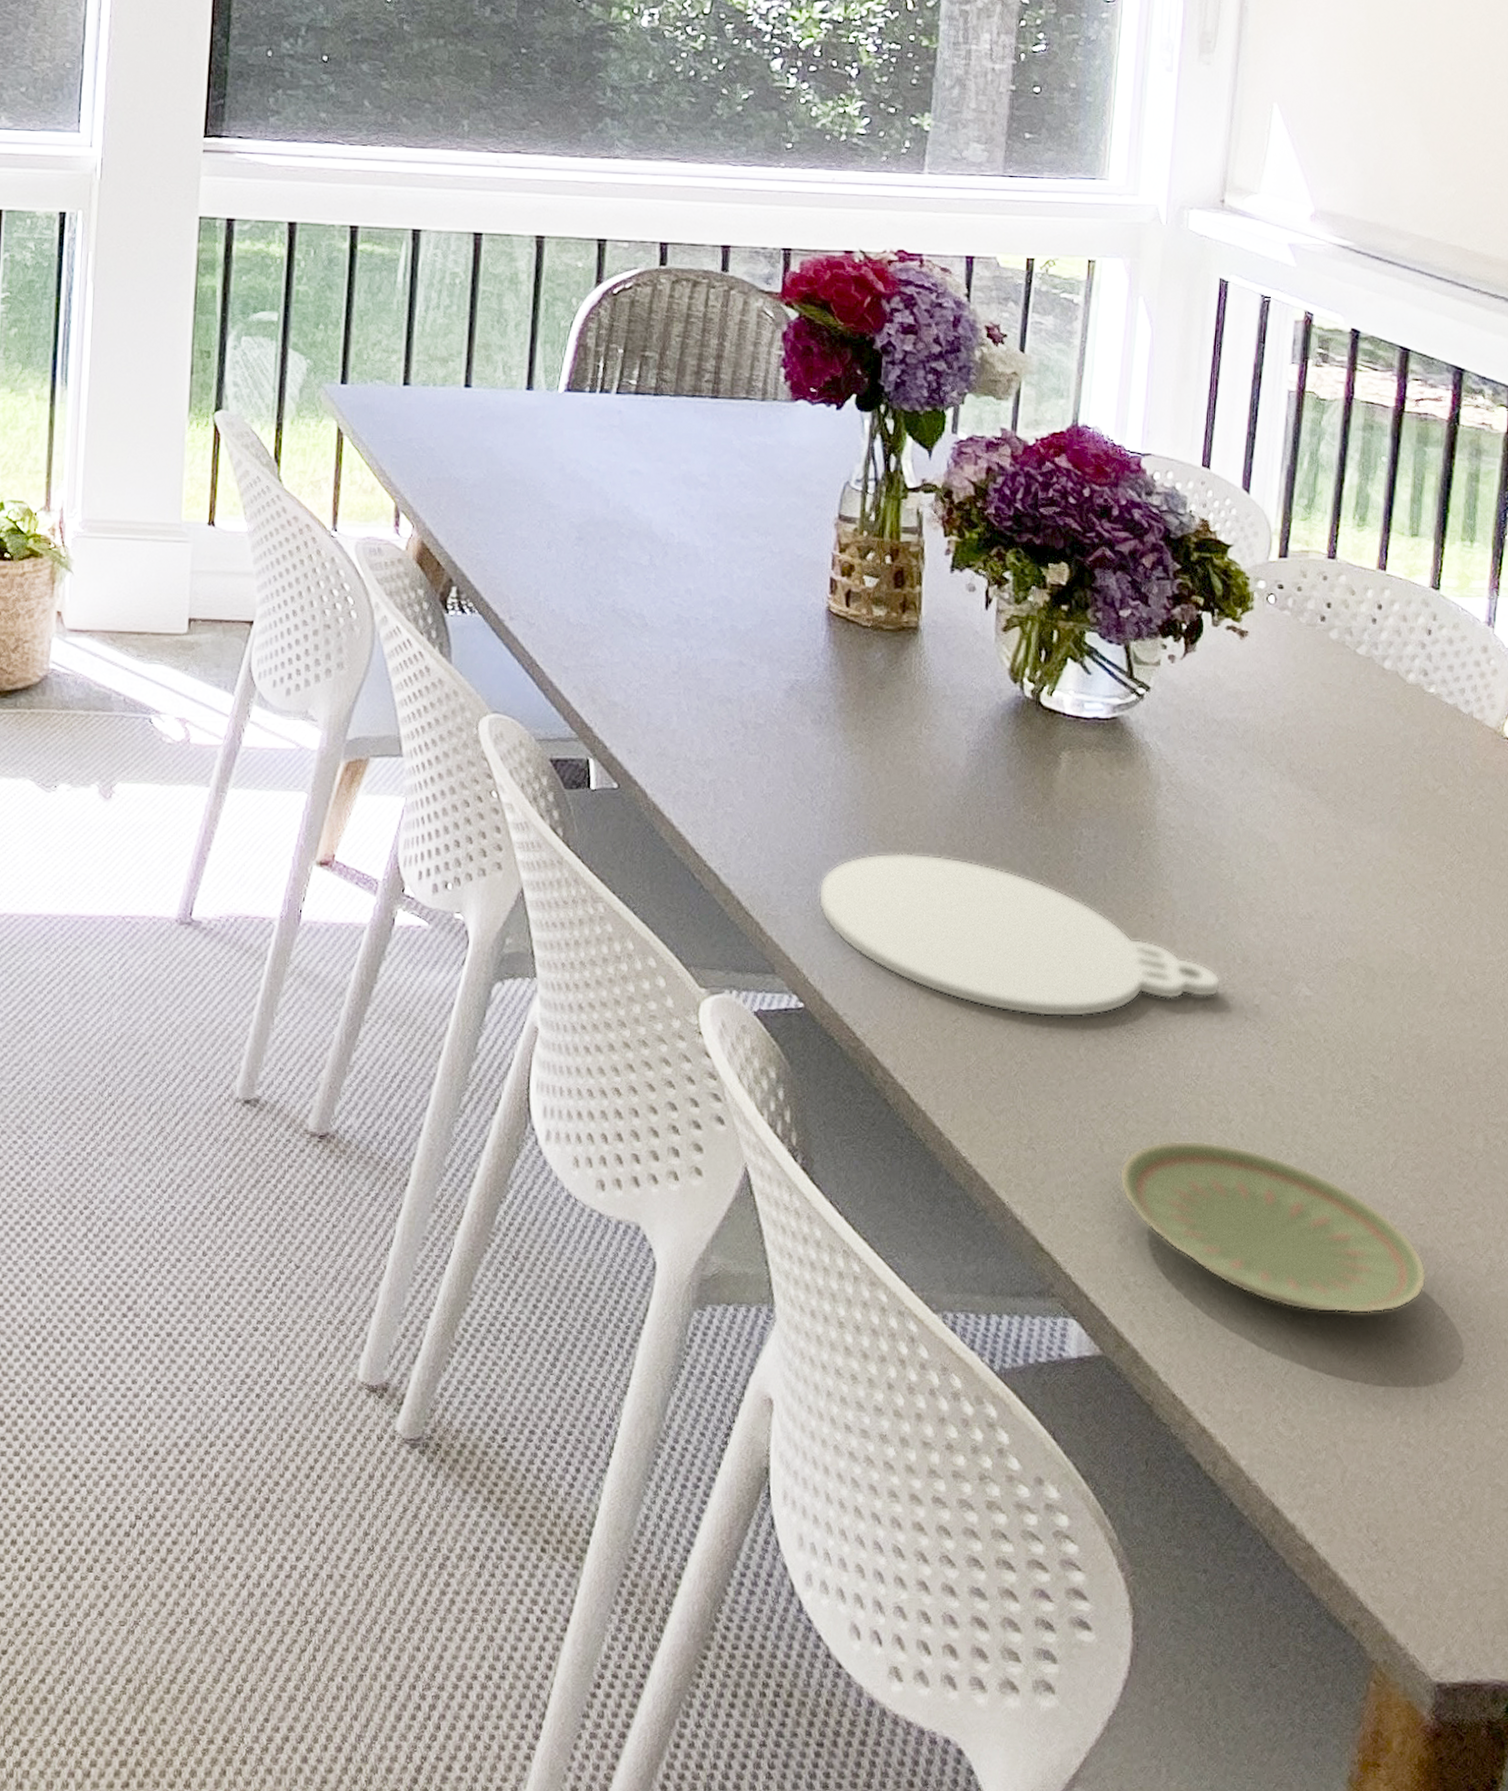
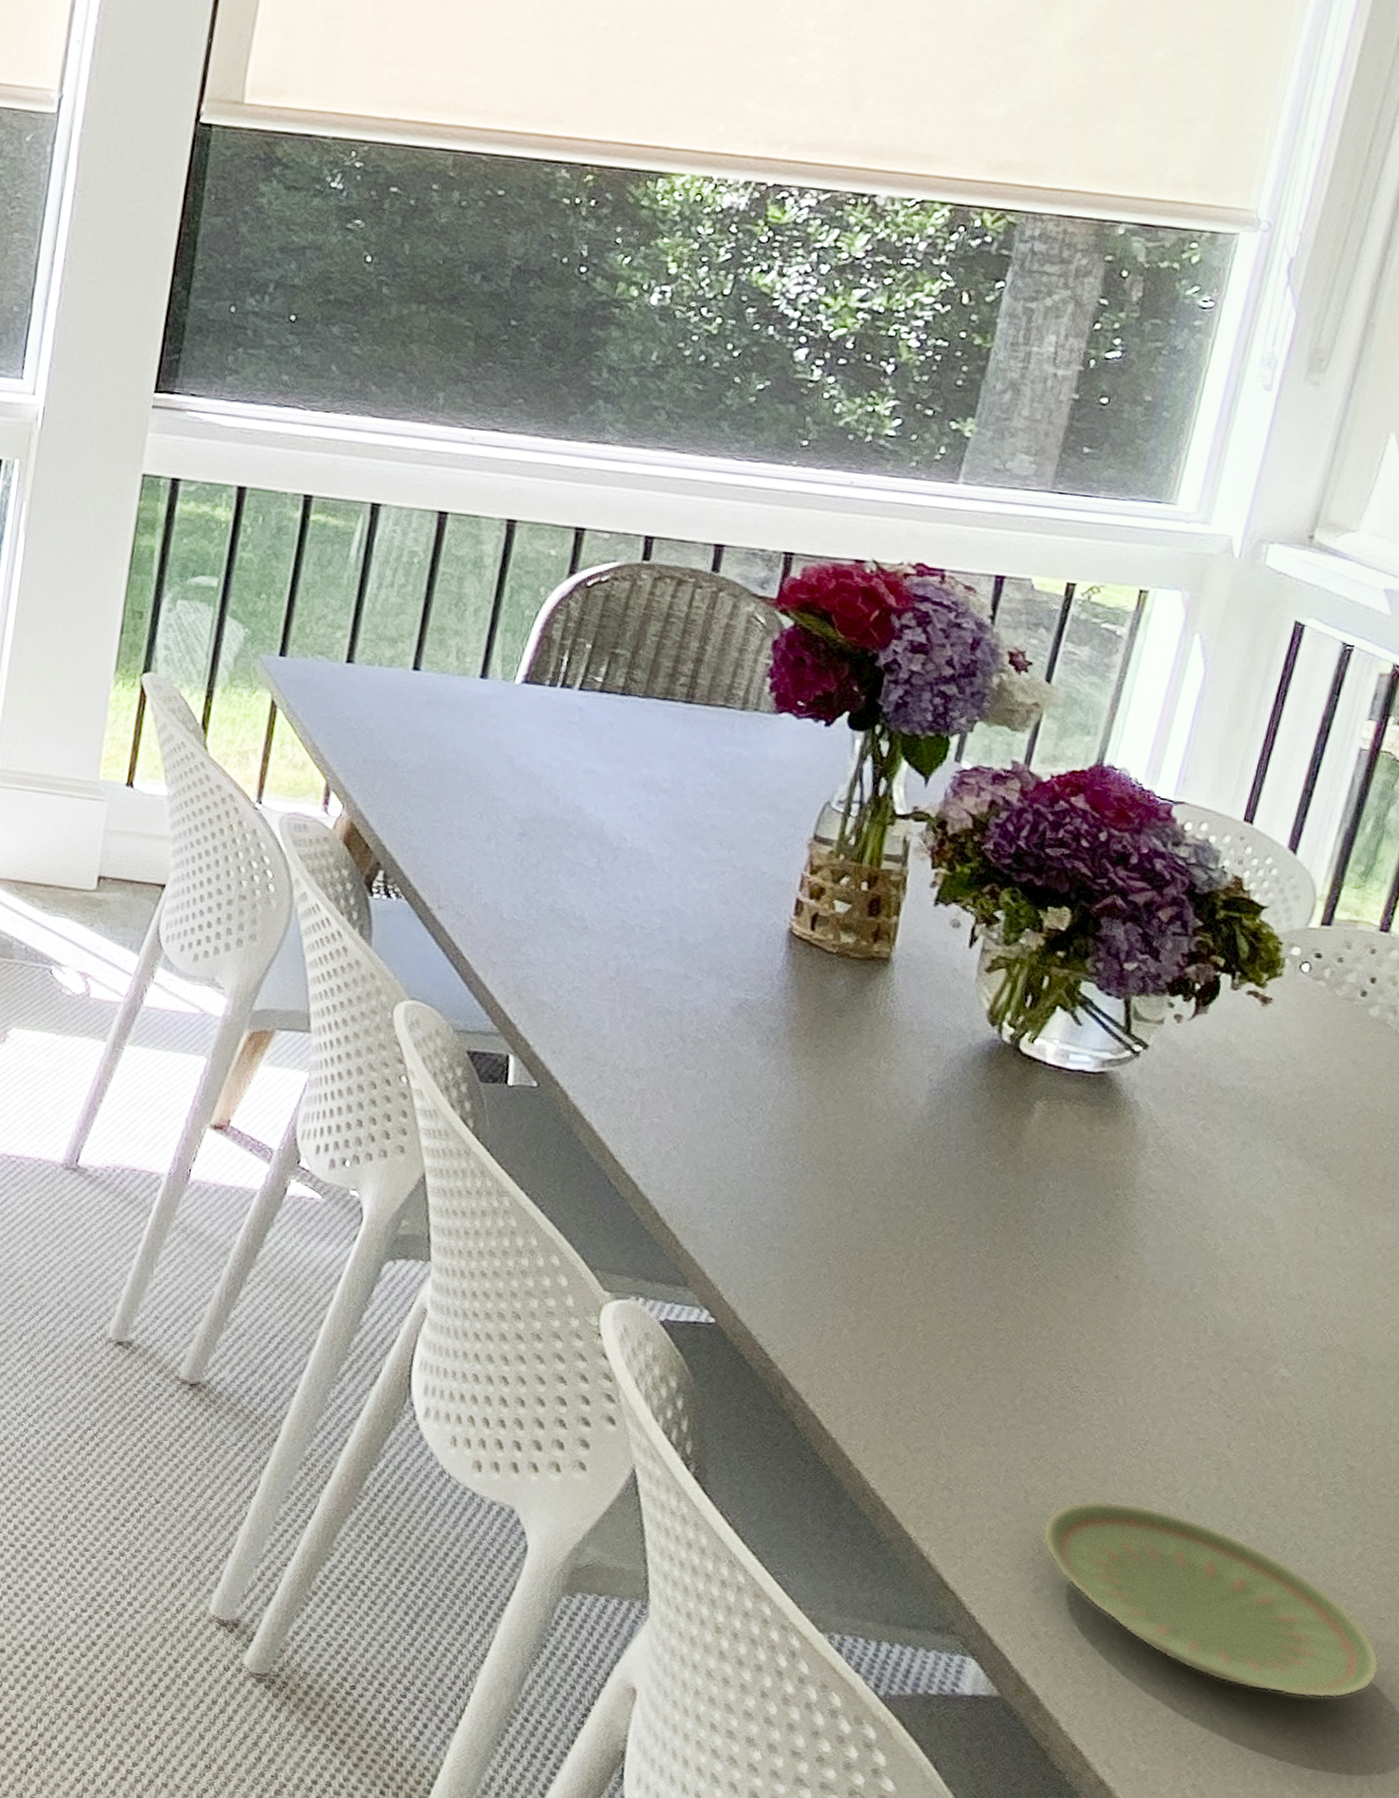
plate: present [818,852,1221,1017] -> none [742,1181,1187,1369]

